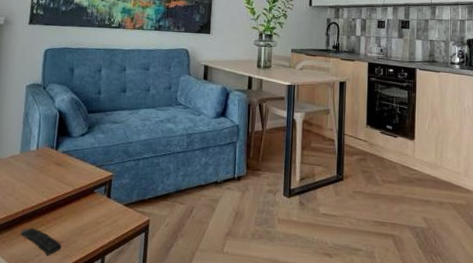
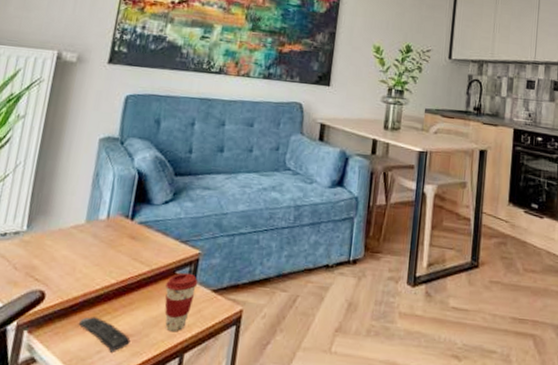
coffee cup: none [87,191,113,239] -> present [164,272,198,332]

